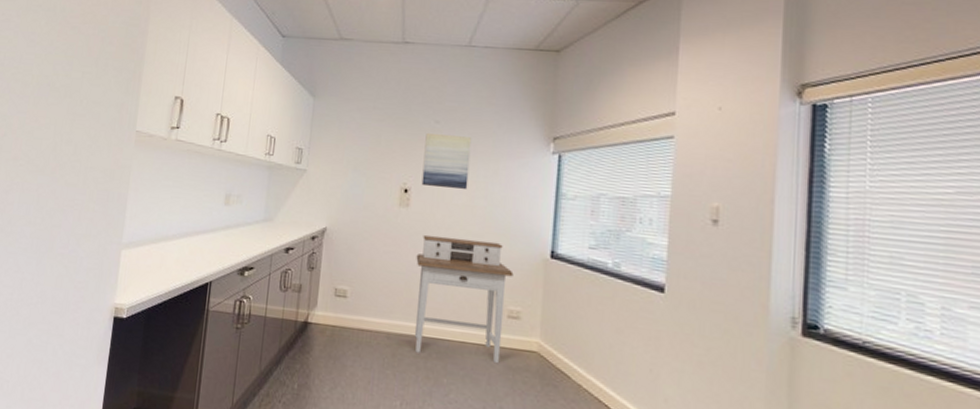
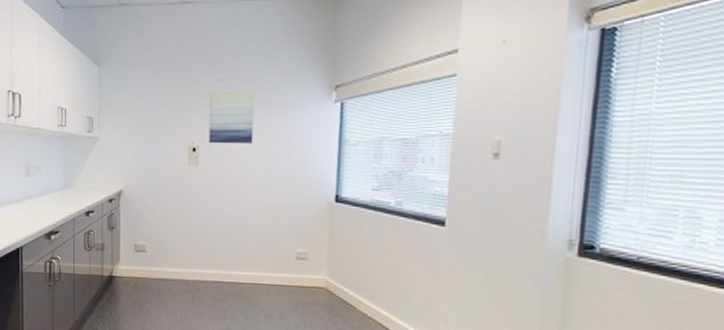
desk: present [414,234,514,364] -> none [208,189,300,301]

